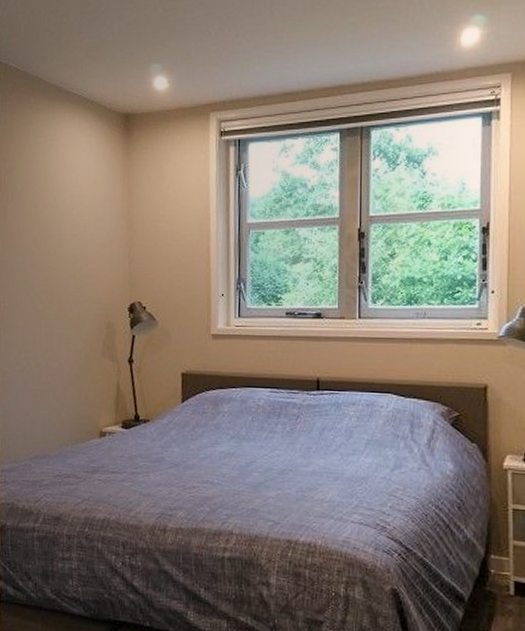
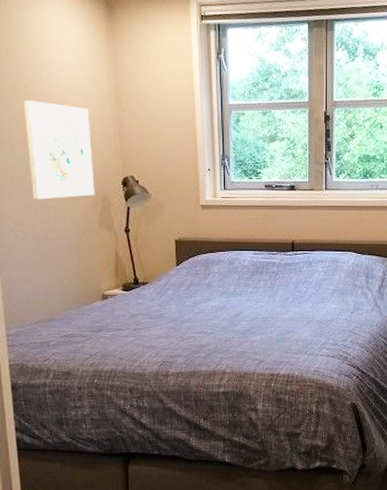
wall art: none [37,225,101,327] -> present [24,100,95,200]

